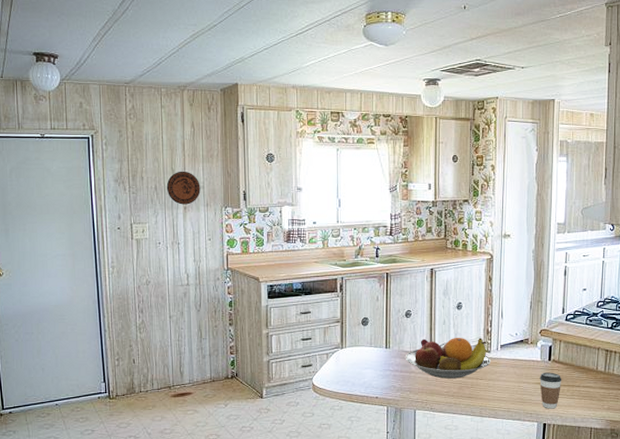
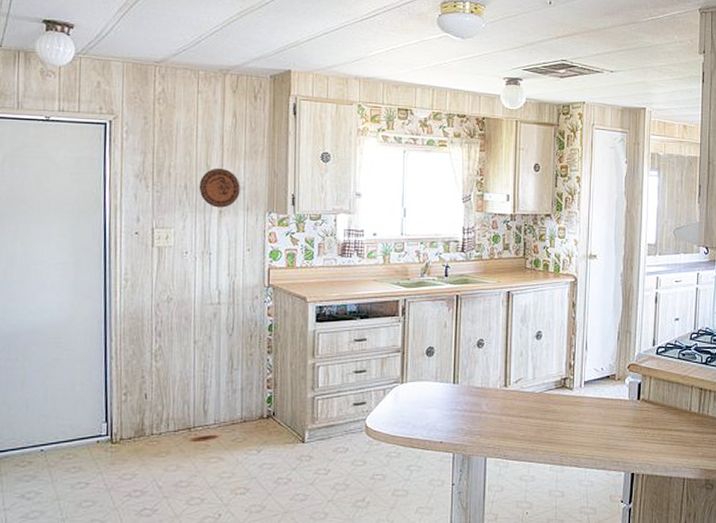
fruit bowl: present [405,337,490,379] -> none [475,371,573,420]
coffee cup: present [539,372,562,409] -> none [627,413,652,456]

